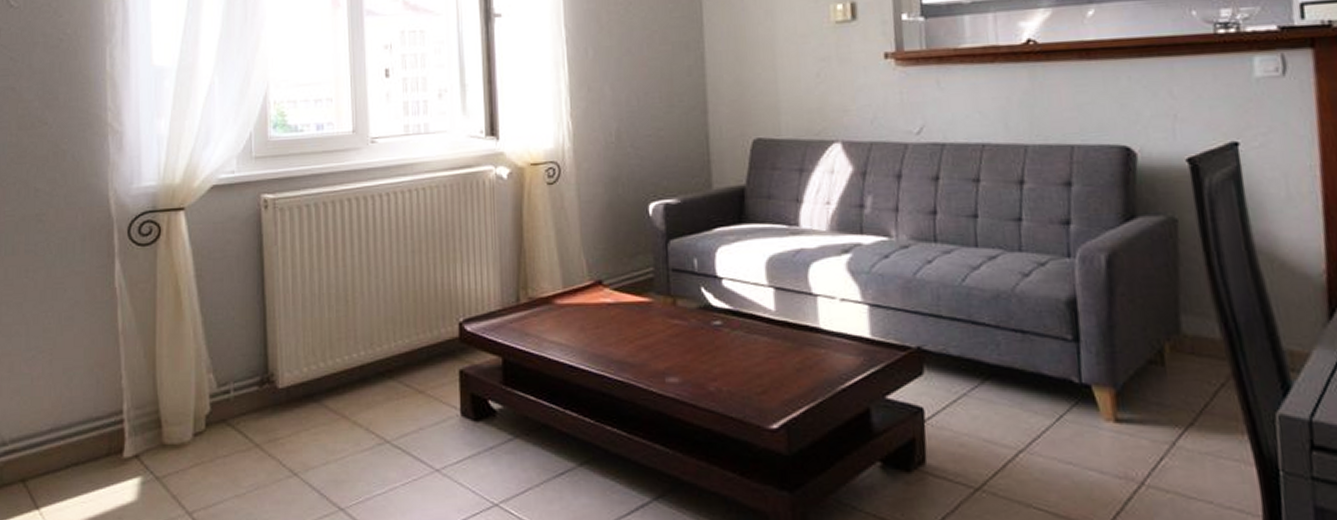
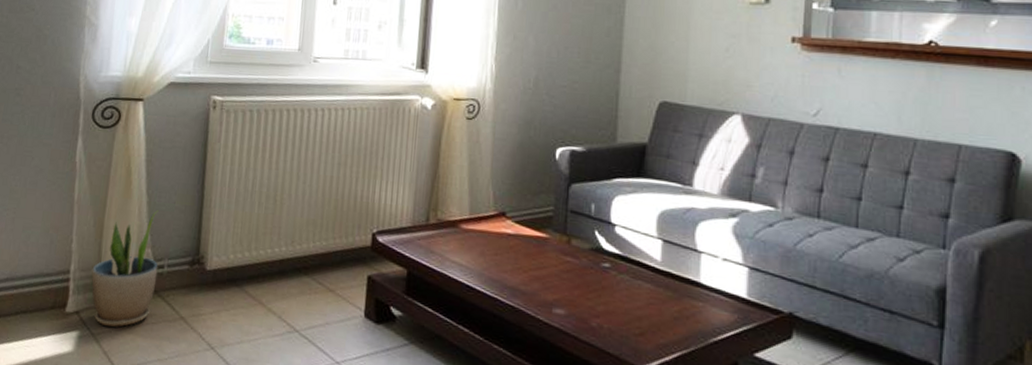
potted plant: none [148,329,223,466] -> present [91,210,159,327]

